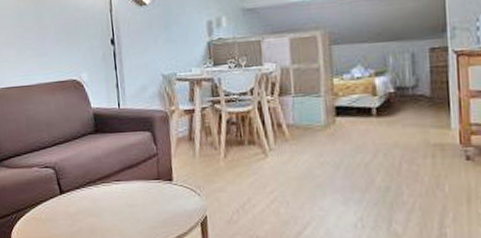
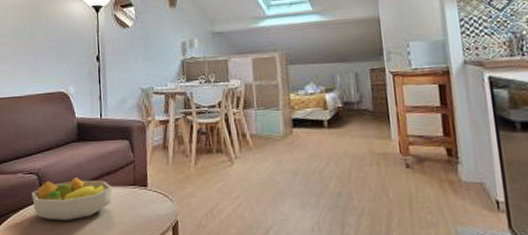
fruit bowl: none [49,171,136,216] -> present [32,177,113,221]

